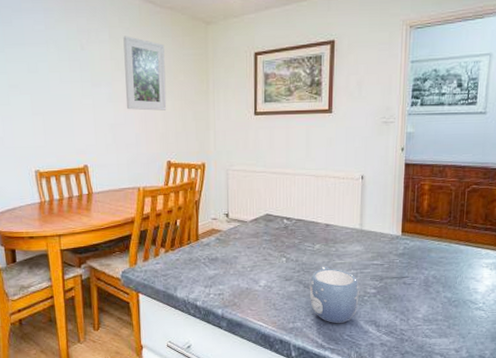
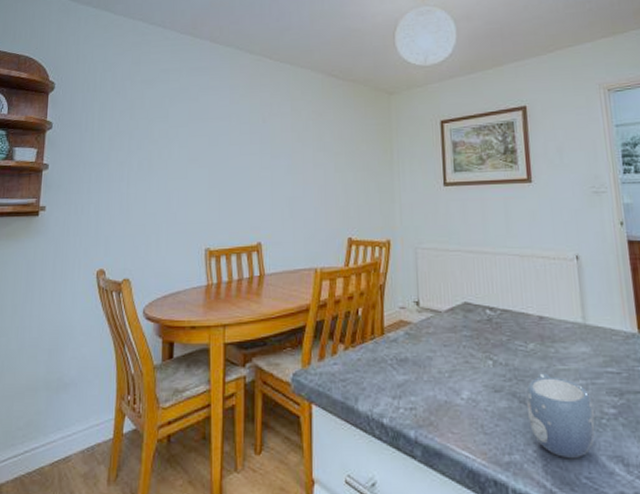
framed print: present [123,36,167,111] -> none [305,108,348,183]

